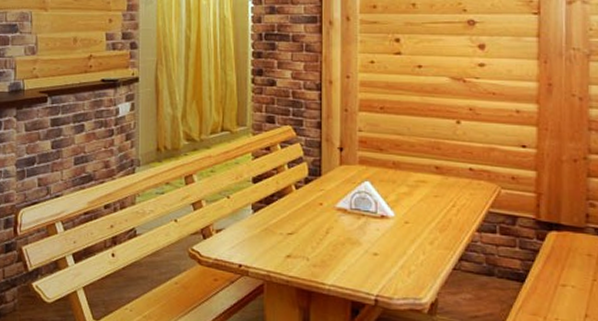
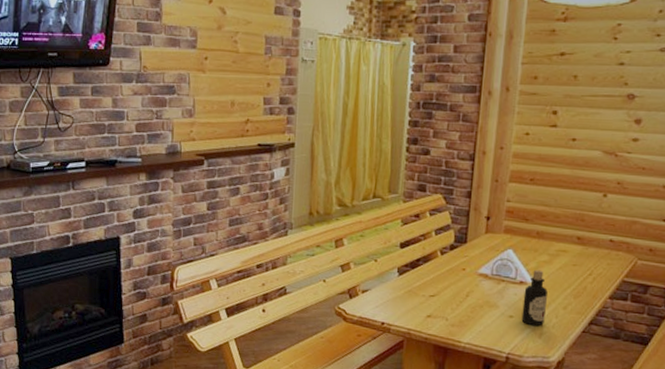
bottle: none [386,202,412,263] -> present [521,269,548,326]

